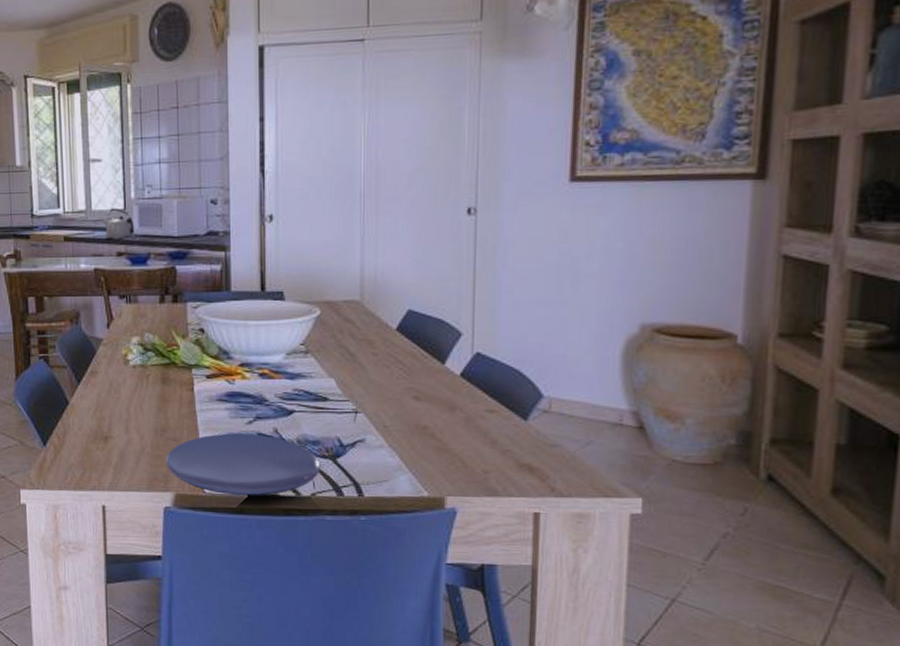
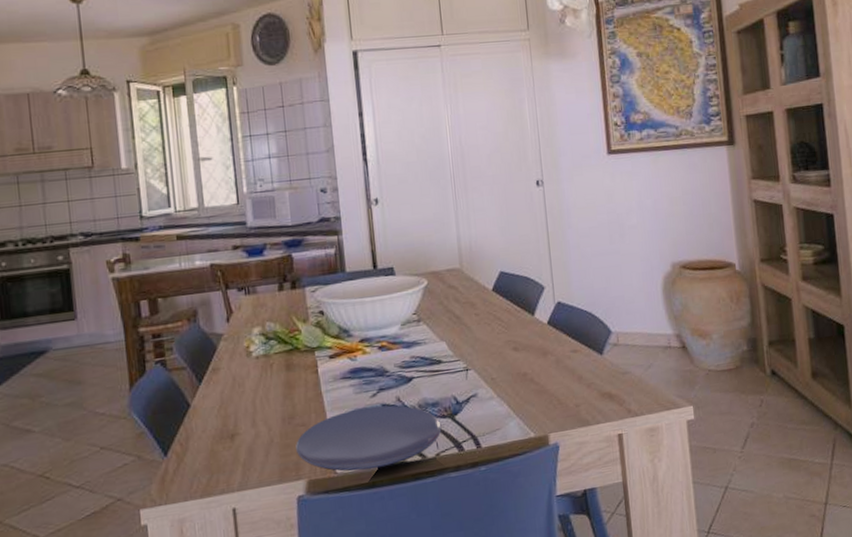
kettle: present [101,208,135,239] -> none [214,203,250,234]

